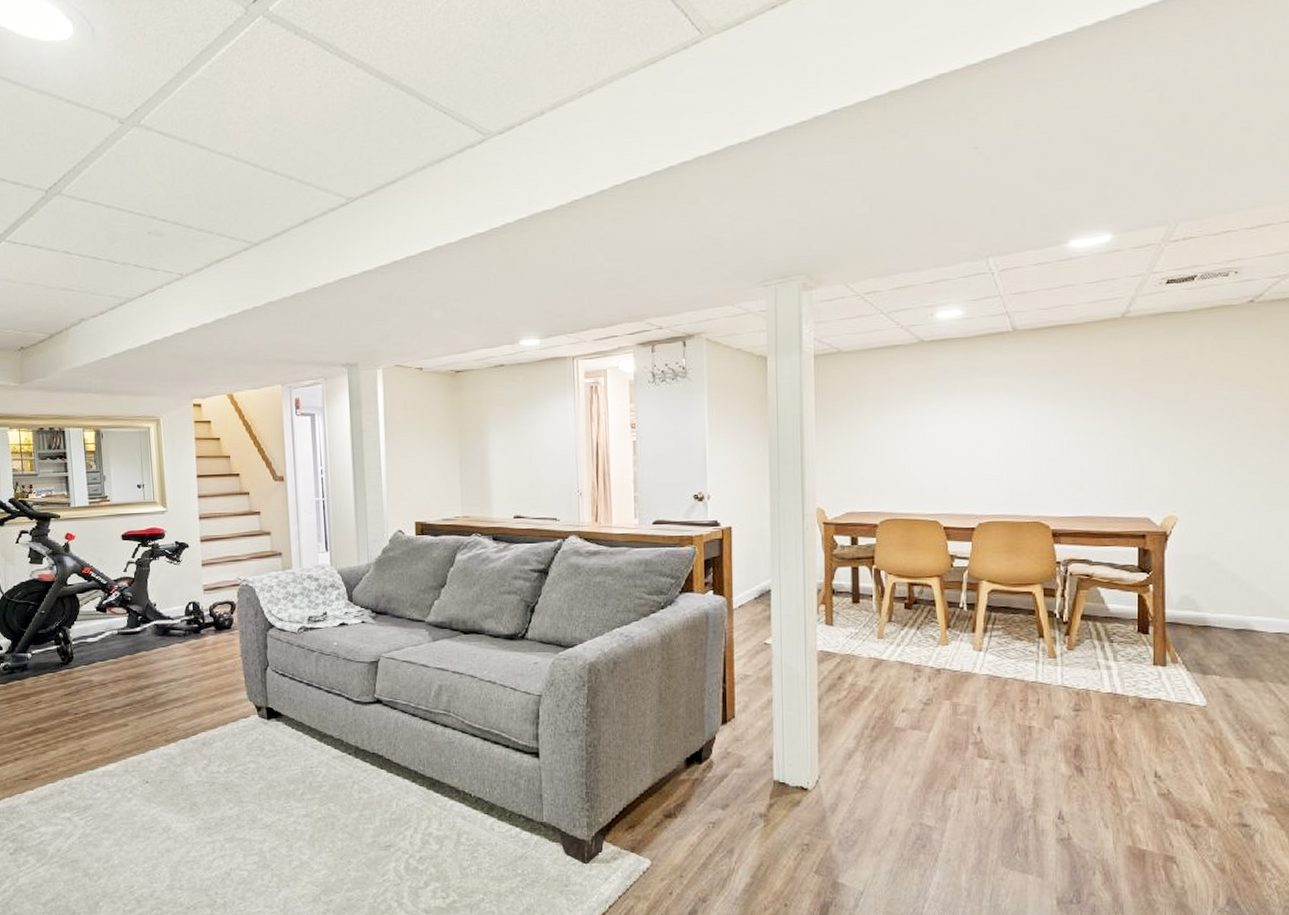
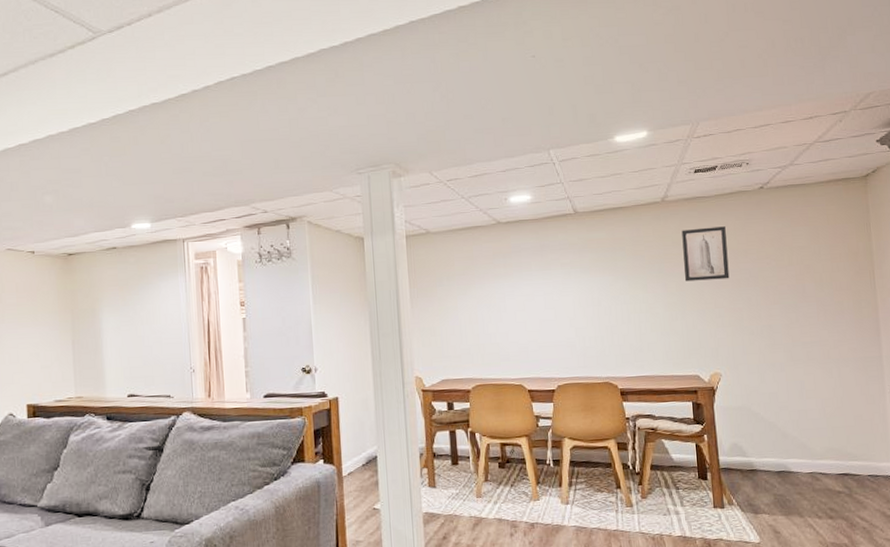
wall art: none [1143,347,1200,411] -> present [681,226,730,282]

